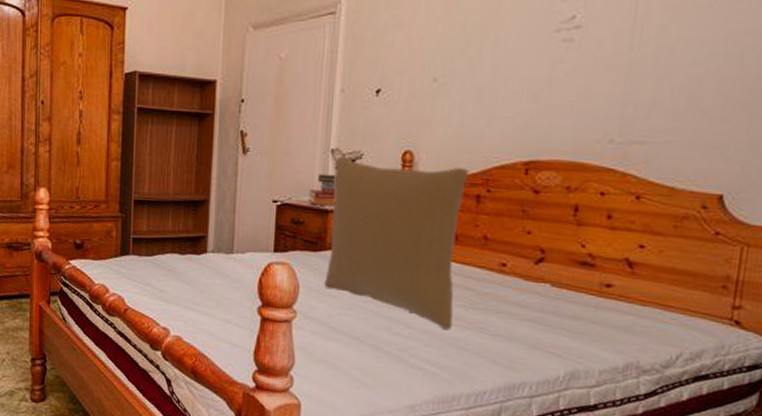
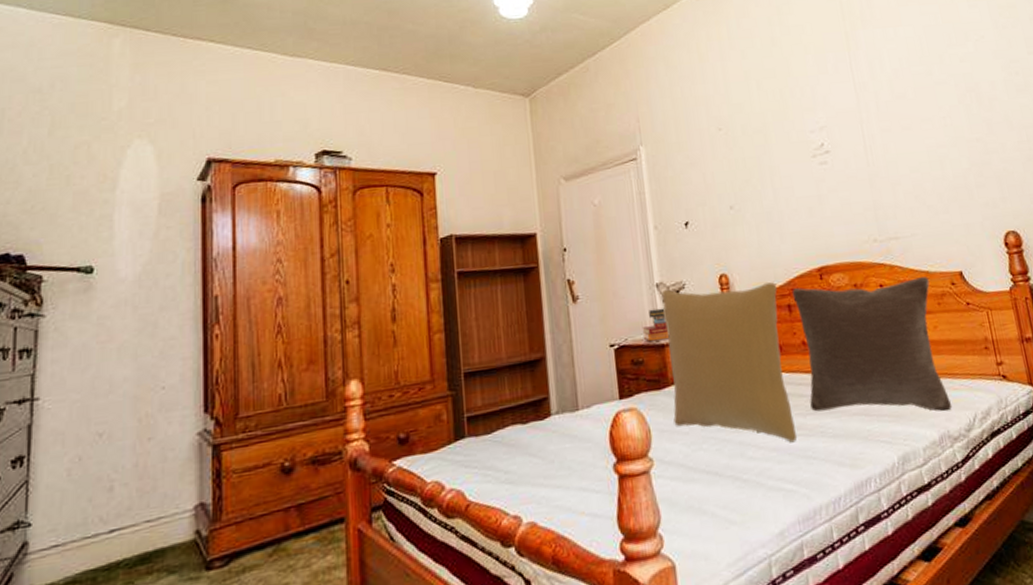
pillow: none [476,179,671,341] -> present [792,277,951,412]

